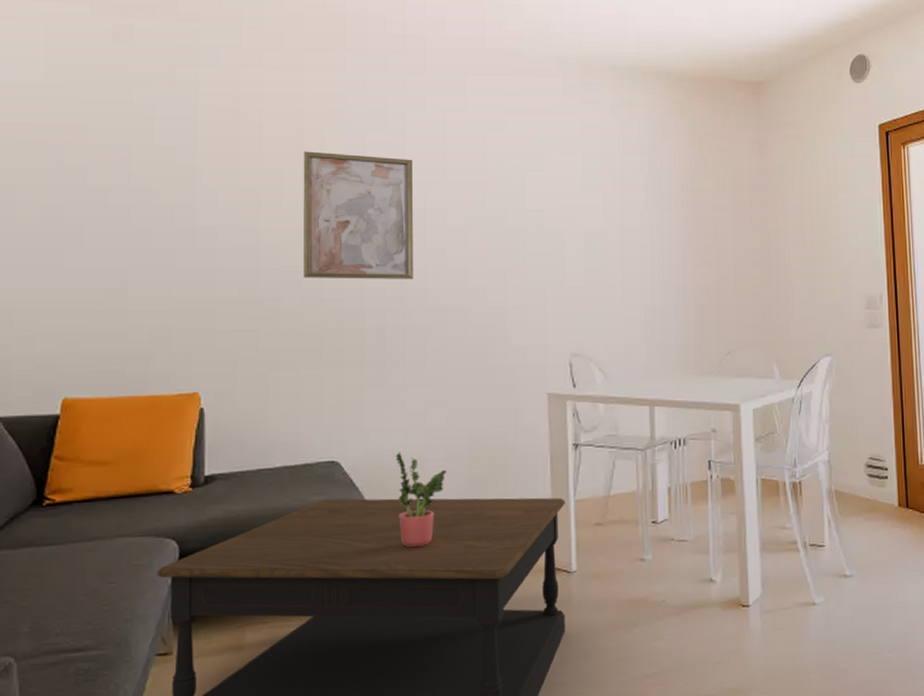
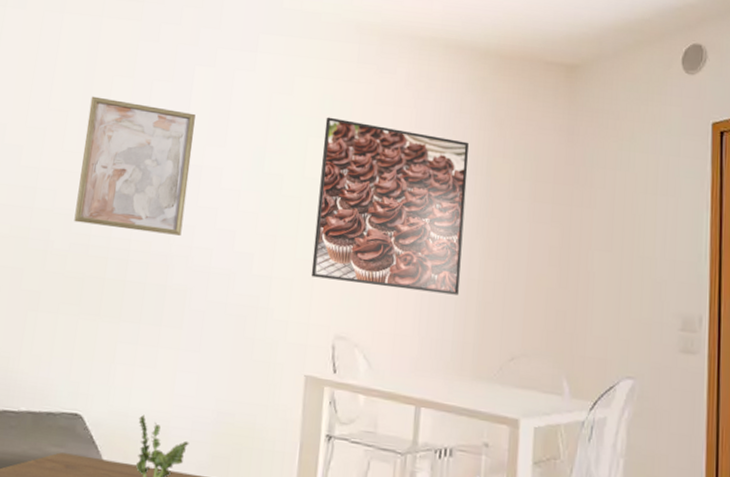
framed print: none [539,150,678,303] -> present [311,117,469,295]

